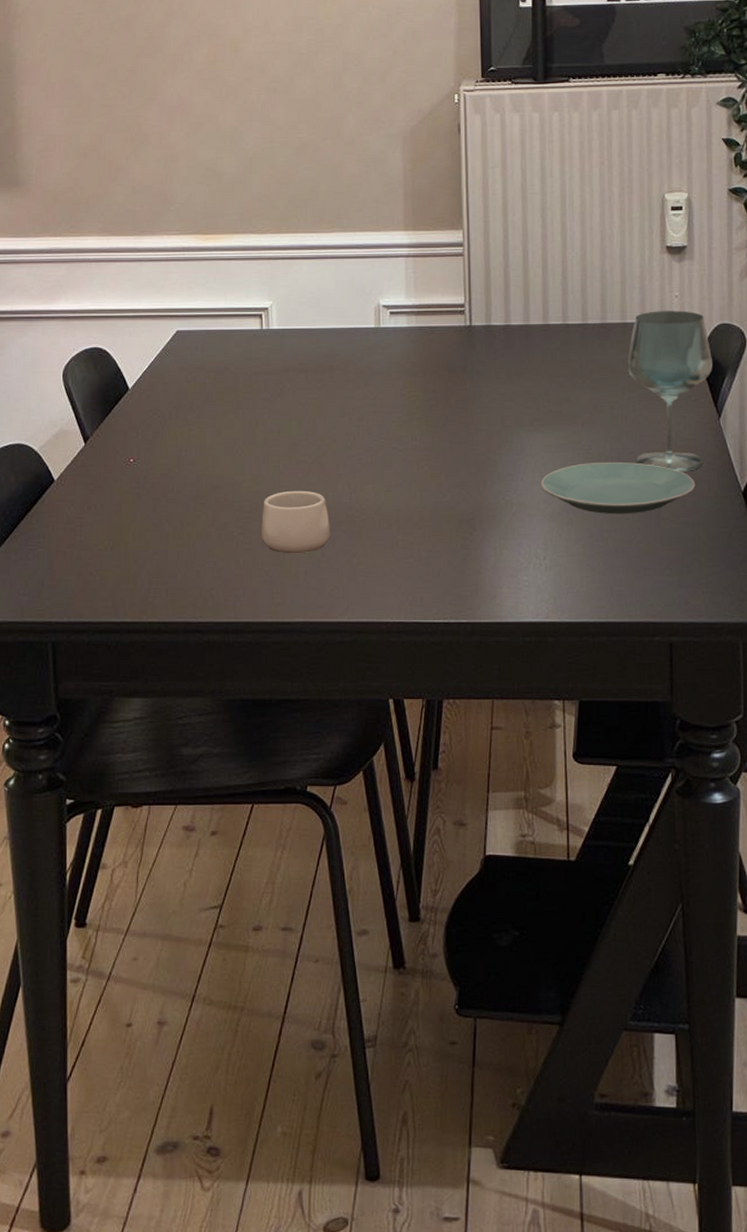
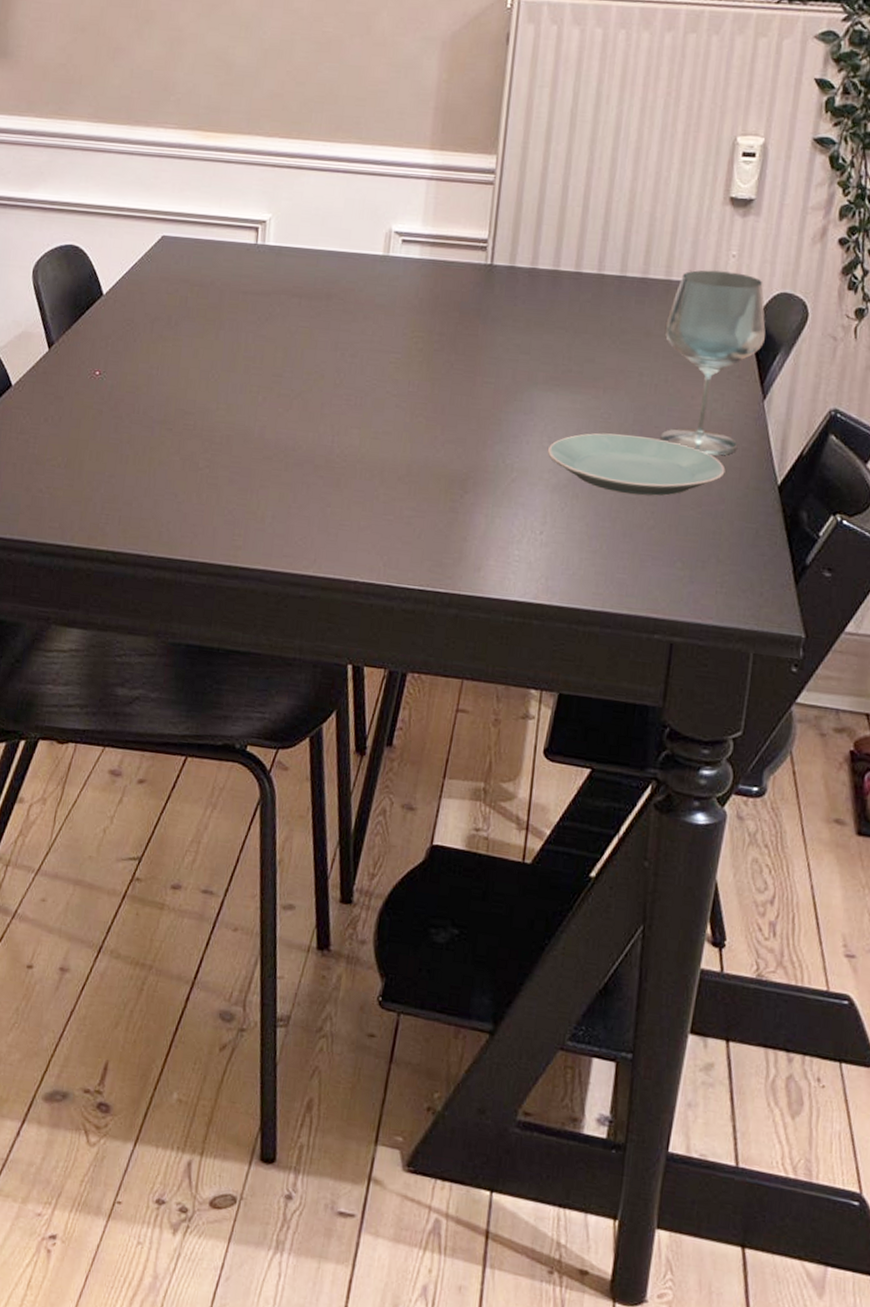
mug: present [260,490,331,554] -> none [228,425,307,496]

